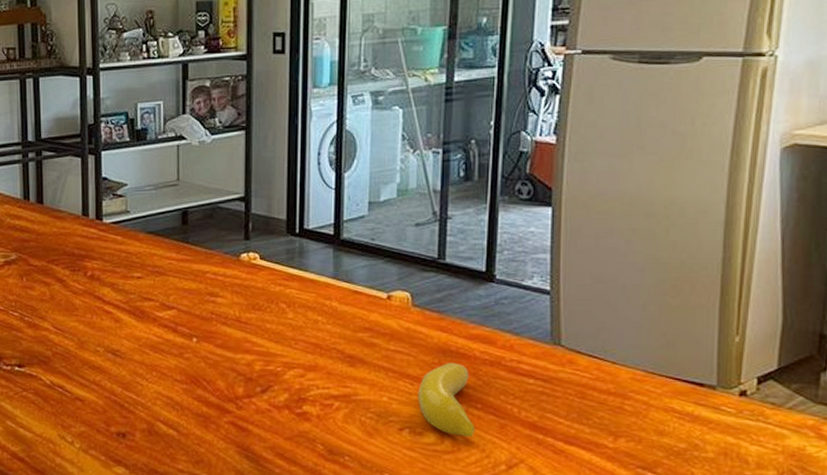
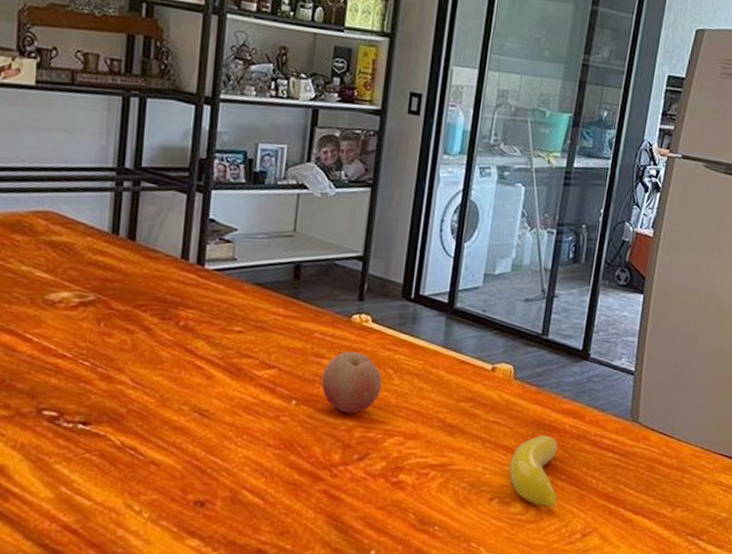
fruit: none [218,289,276,348] -> present [321,351,382,414]

